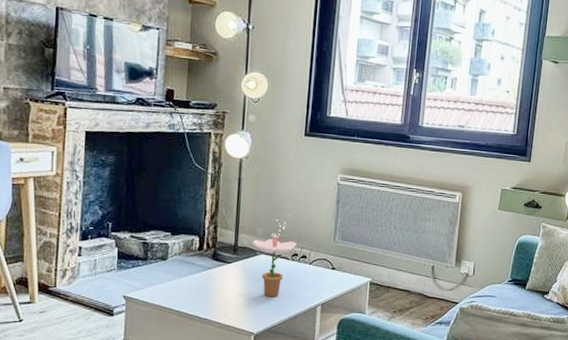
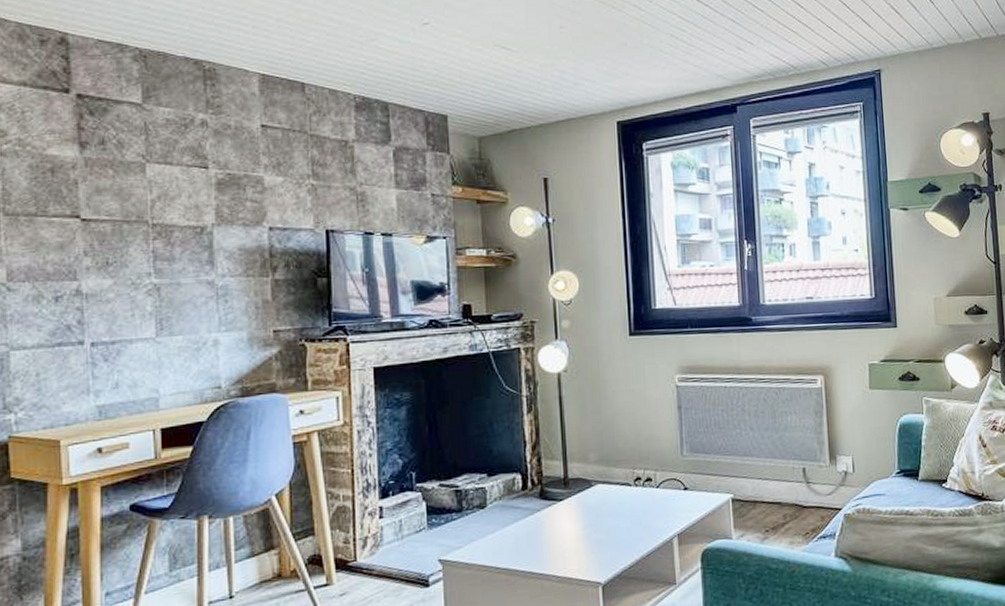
flower: present [252,214,297,298] -> none [585,431,639,536]

